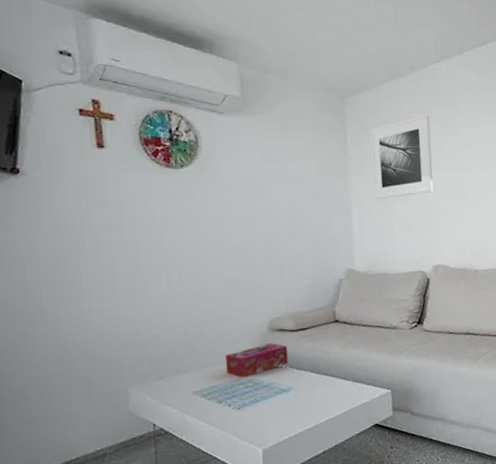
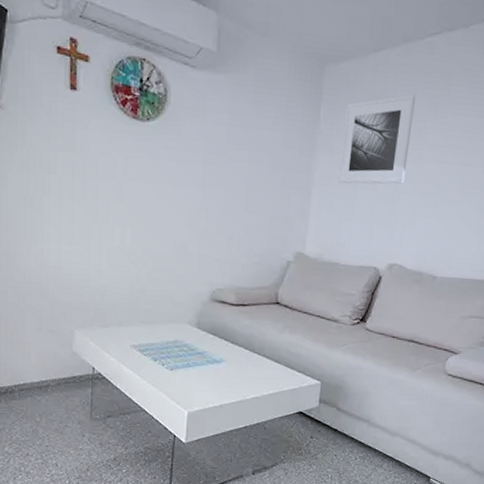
tissue box: present [224,343,288,379] -> none [164,313,225,342]

